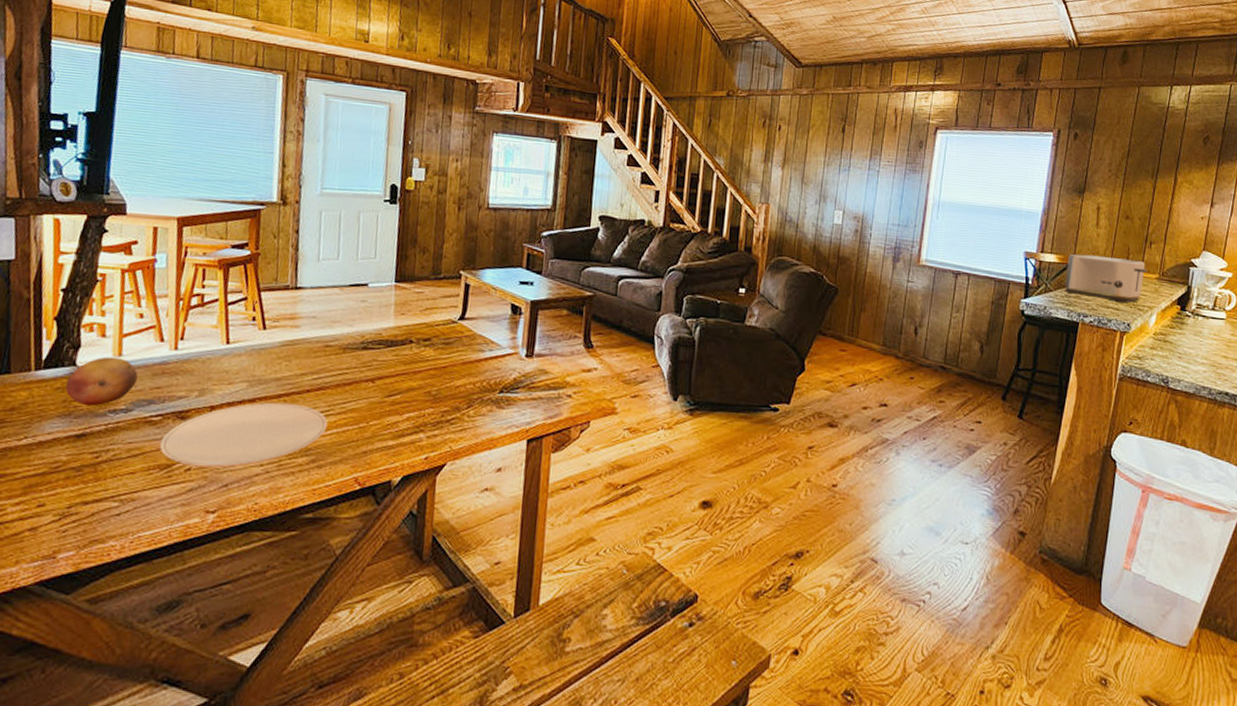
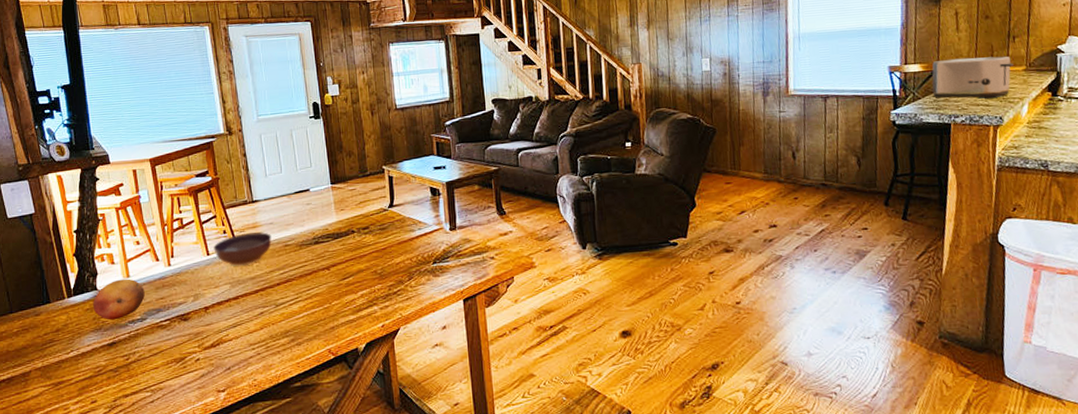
plate: present [159,402,328,468] -> none [172,296,299,357]
bowl: none [235,324,311,363] -> present [213,232,272,266]

